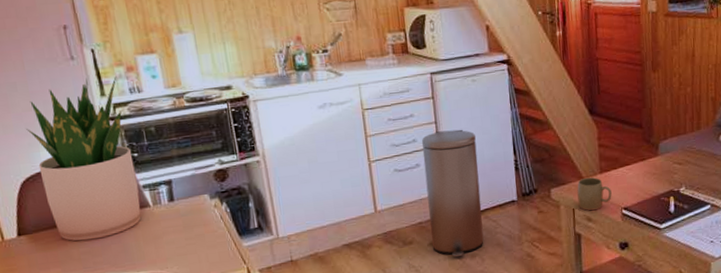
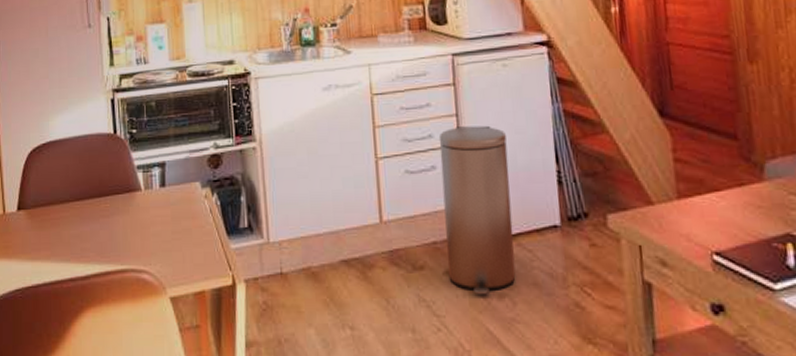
planter: present [26,76,142,242] -> none [41,46,133,222]
mug: present [577,177,612,211] -> none [644,203,696,252]

